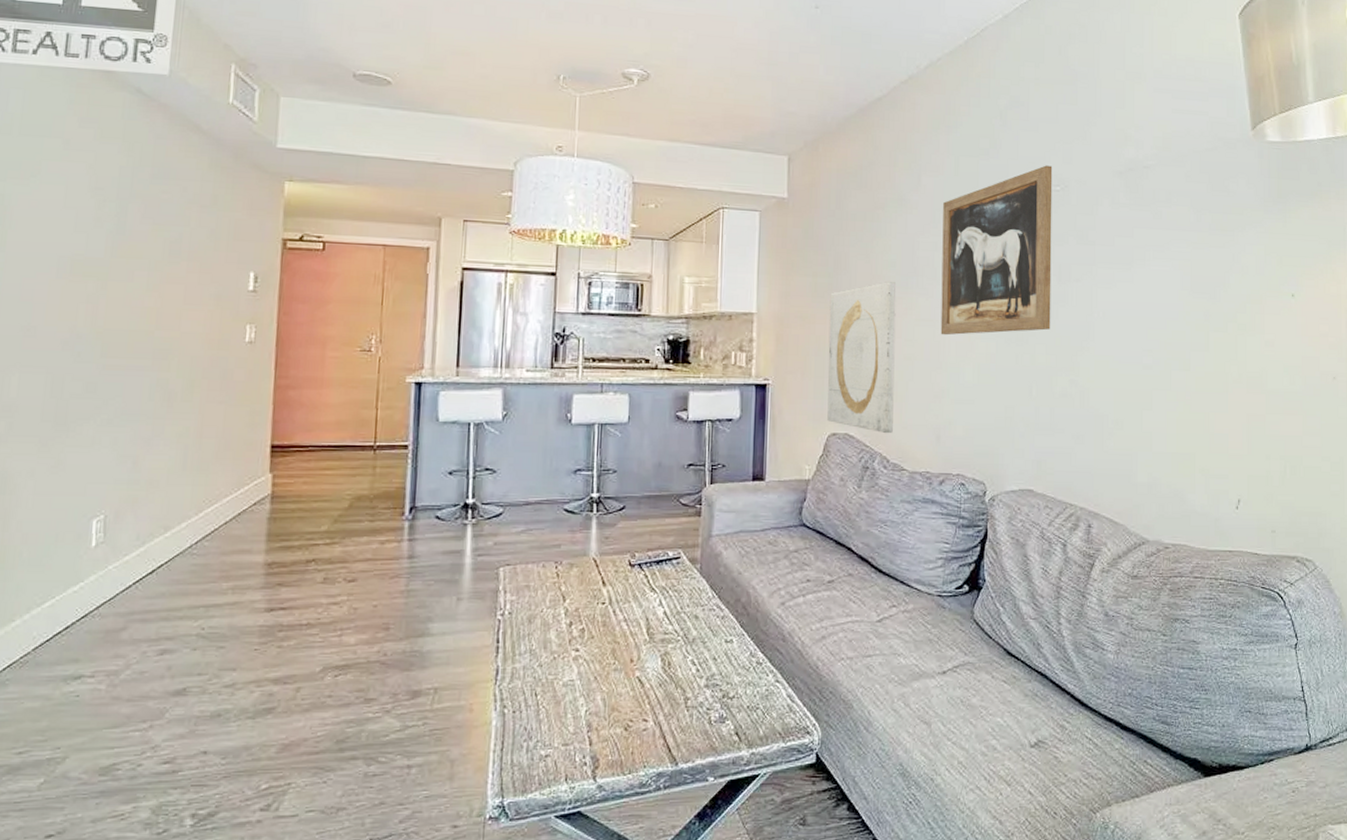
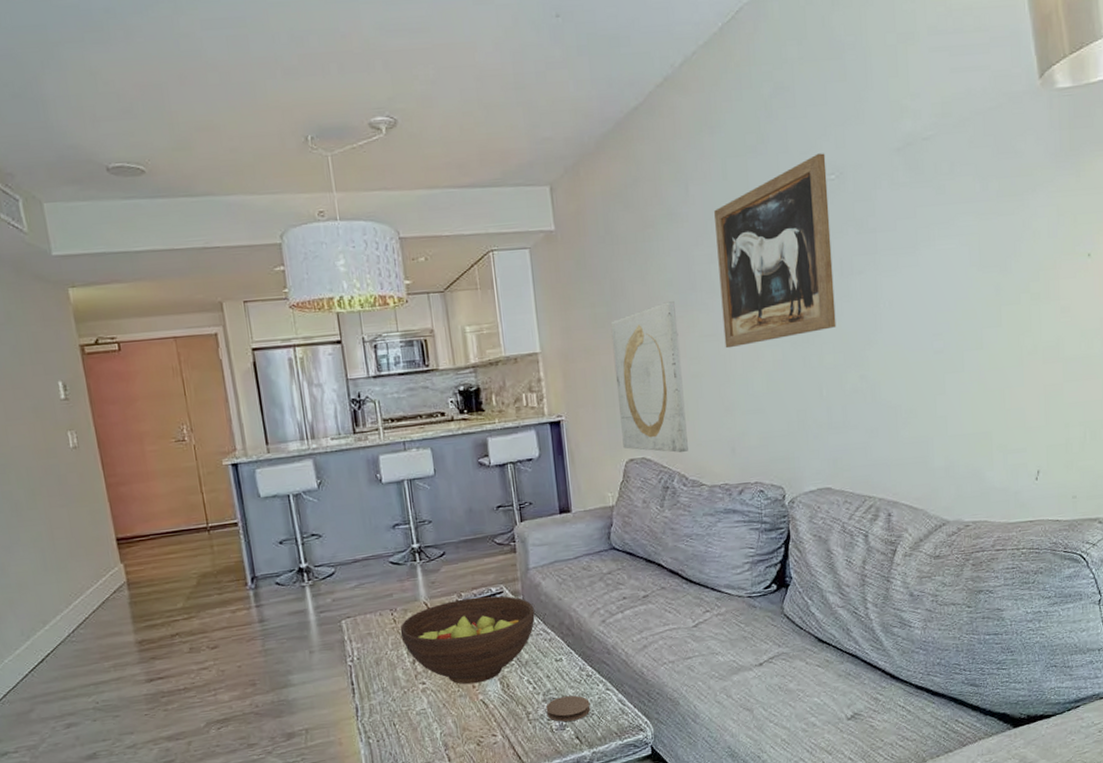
fruit bowl: none [561,560,711,657] -> present [400,596,535,685]
coaster: none [707,684,756,713] -> present [546,695,591,722]

